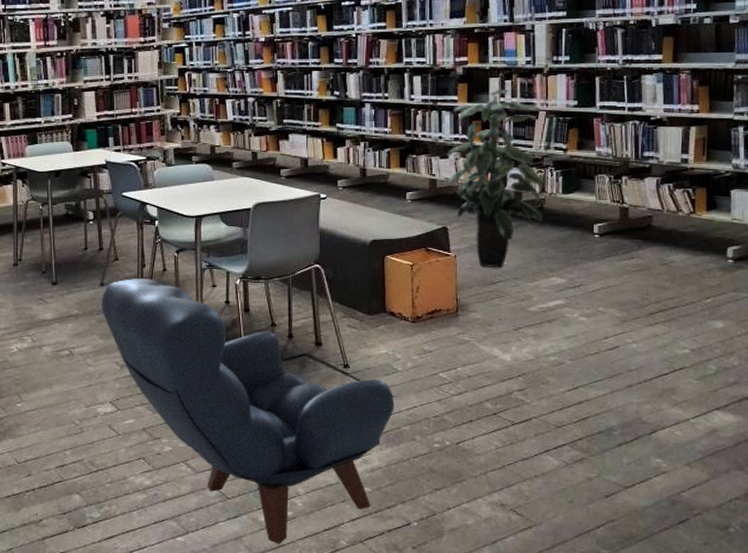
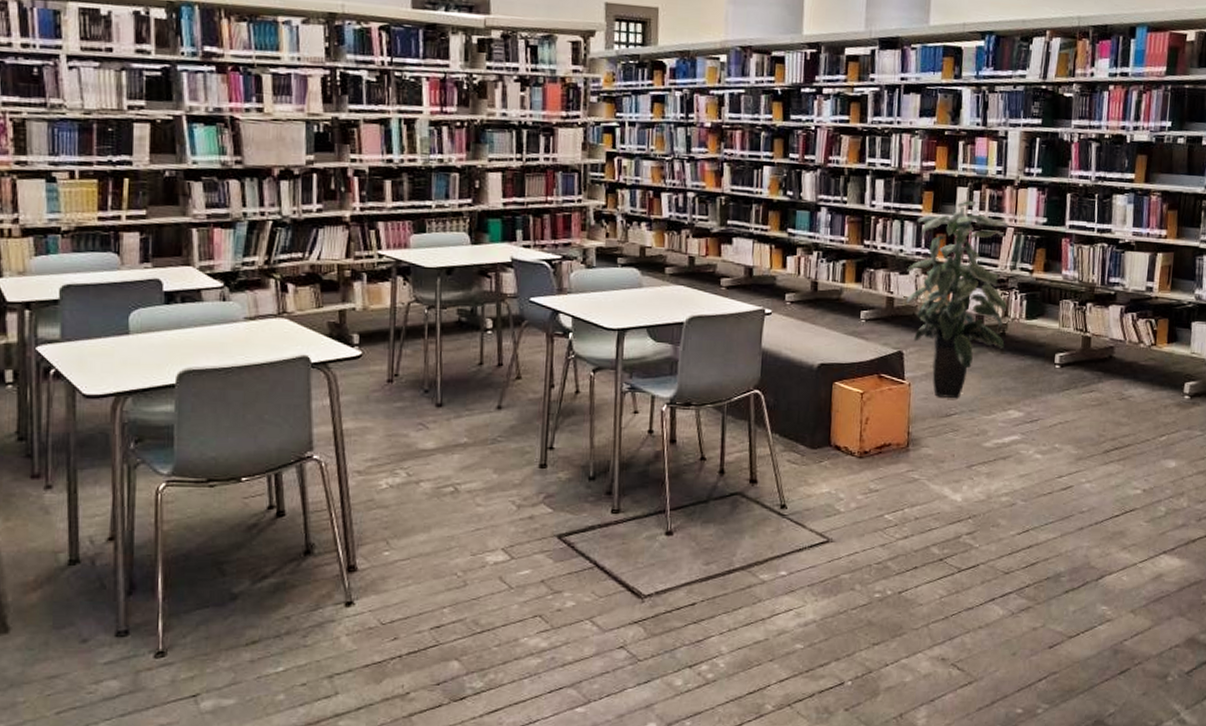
armchair: present [102,279,395,544] -> none [497,401,835,711]

